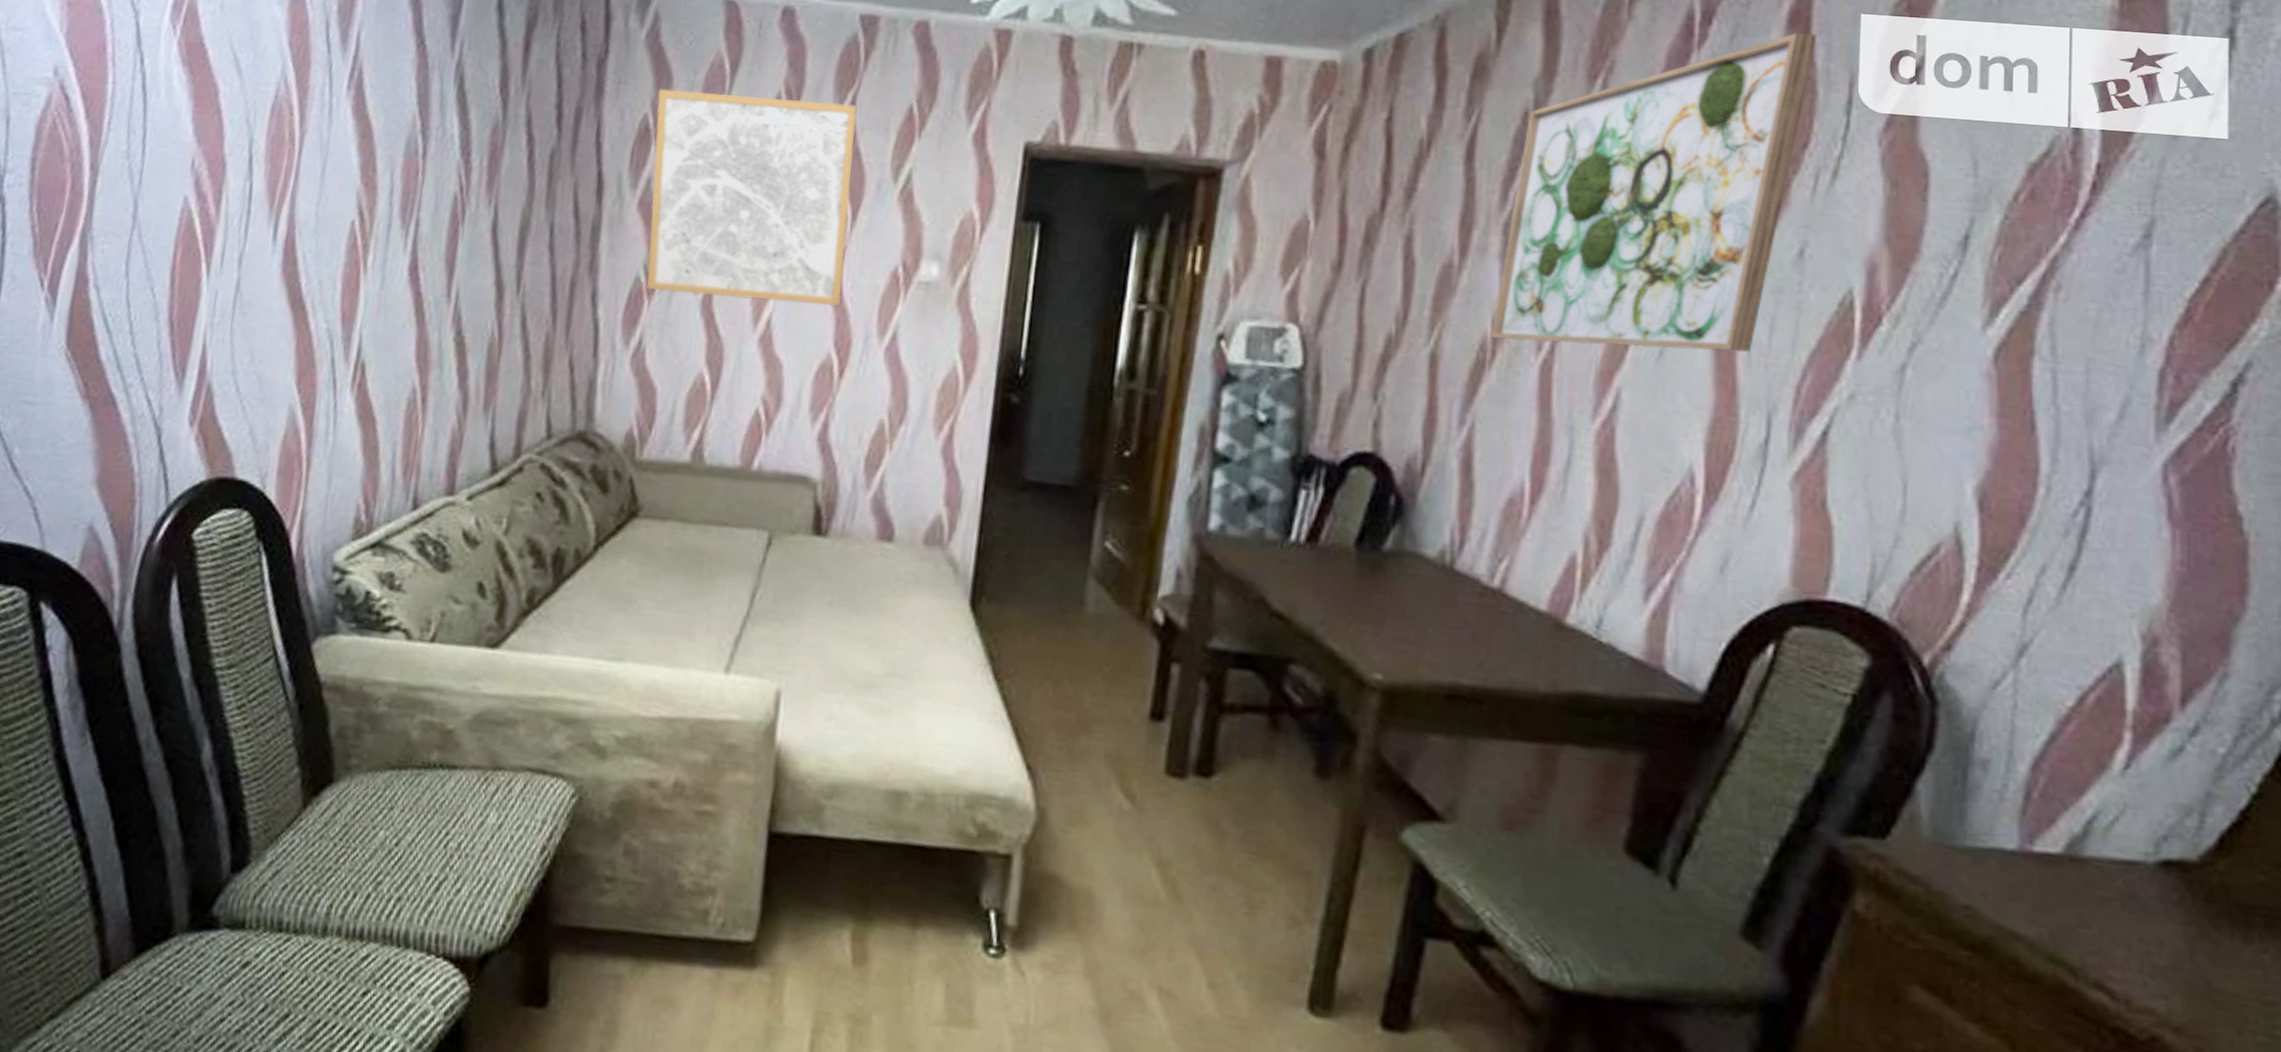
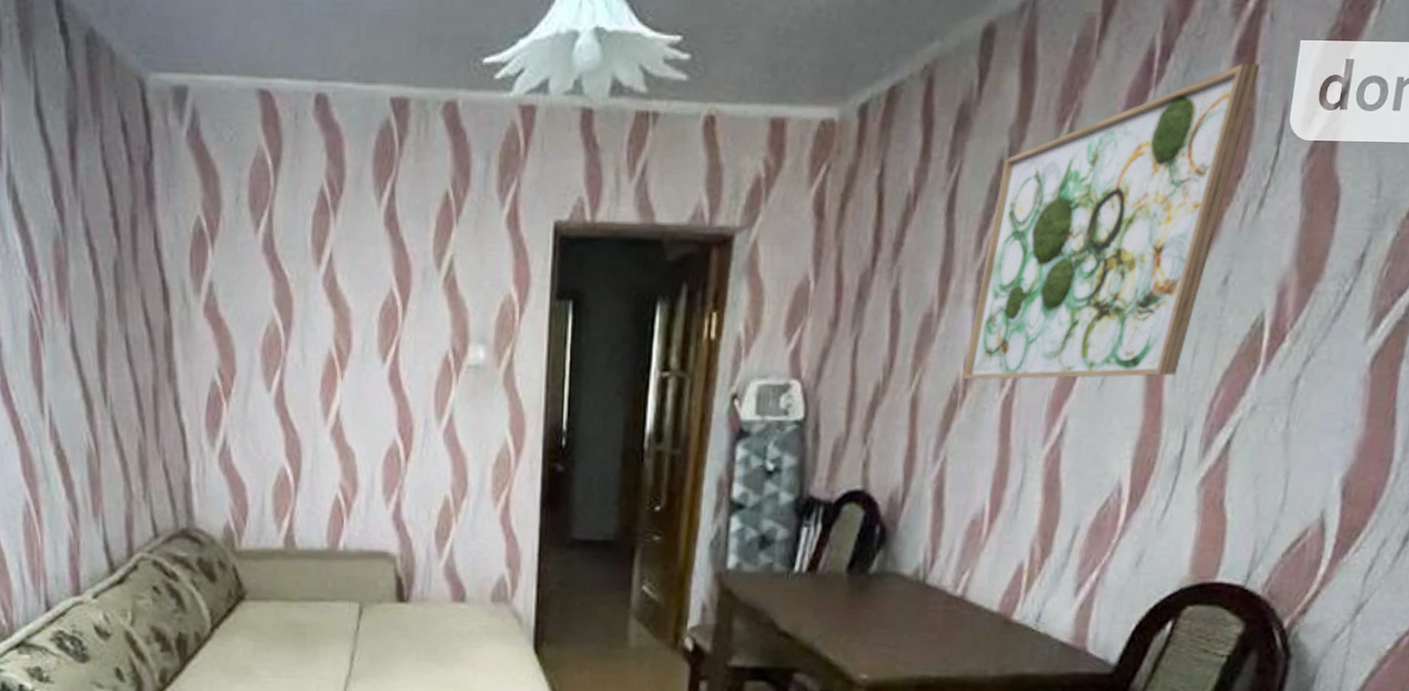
wall art: present [646,88,857,306] -> none [206,189,401,395]

